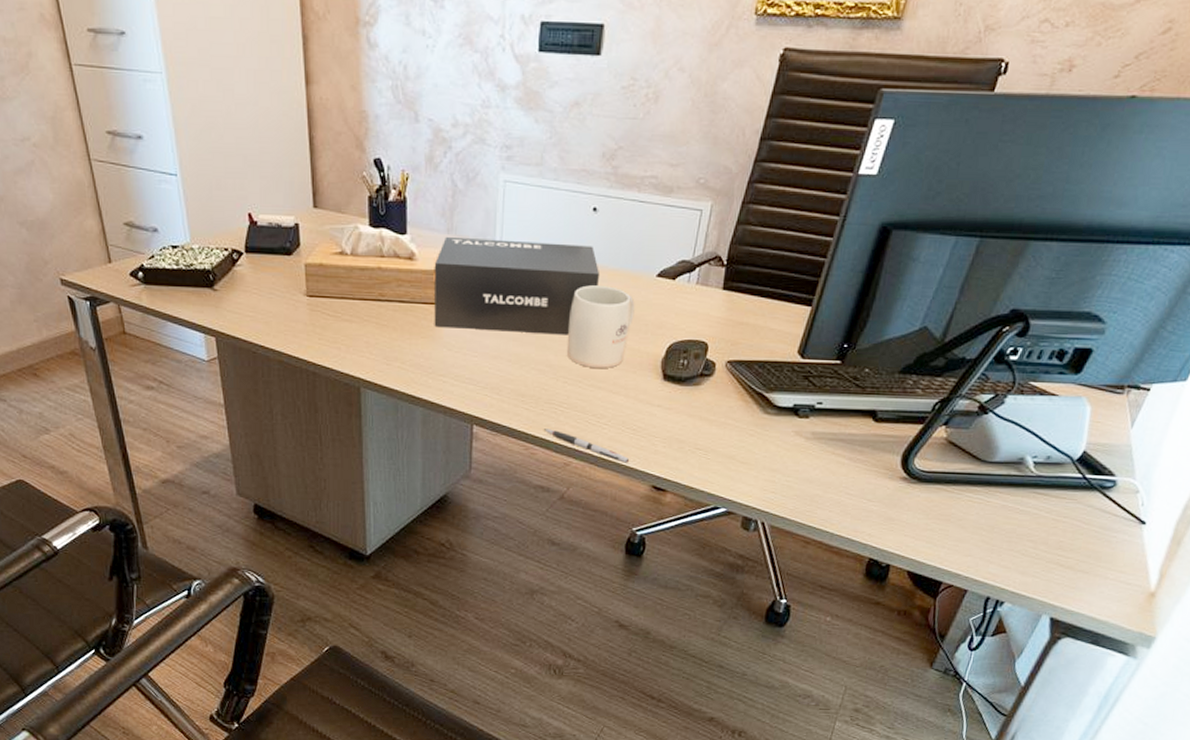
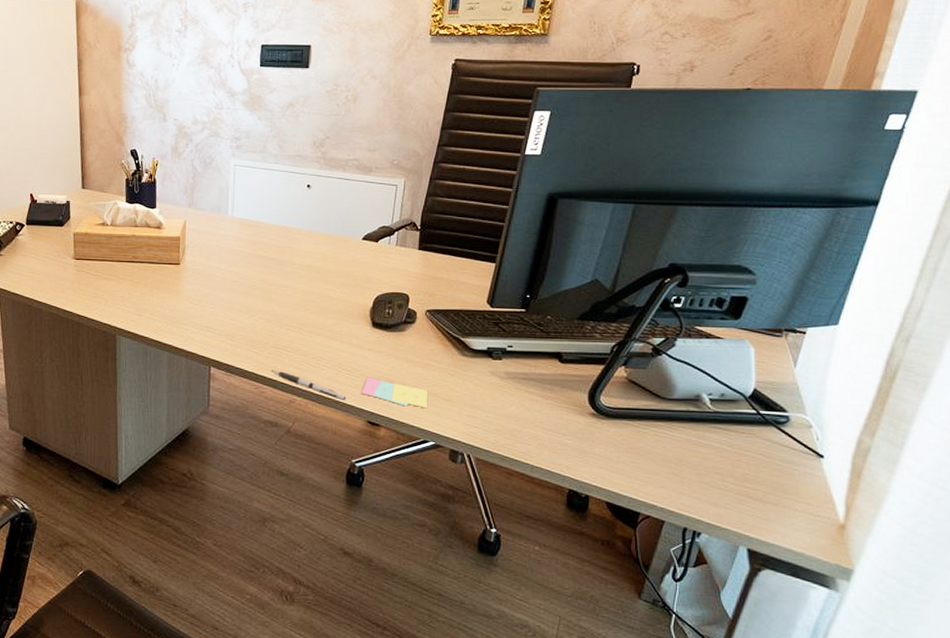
box: present [434,236,600,335] -> none [178,209,315,289]
mug: present [566,285,635,369] -> none [289,248,345,318]
sticky notes: none [647,437,723,472] -> present [361,377,428,409]

